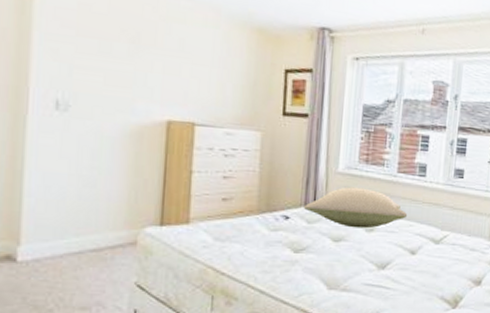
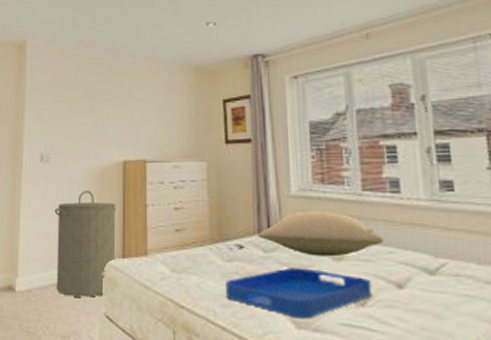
laundry hamper: none [73,150,156,267] -> present [54,191,116,297]
serving tray: none [268,237,393,281] -> present [226,267,373,319]

